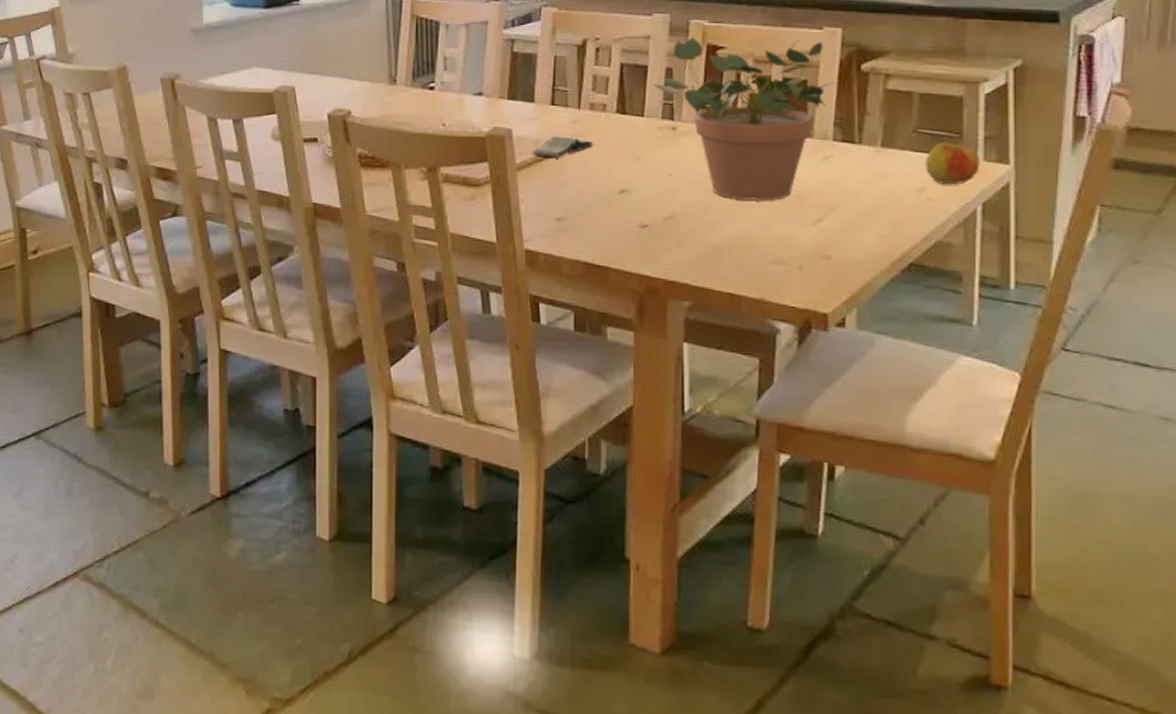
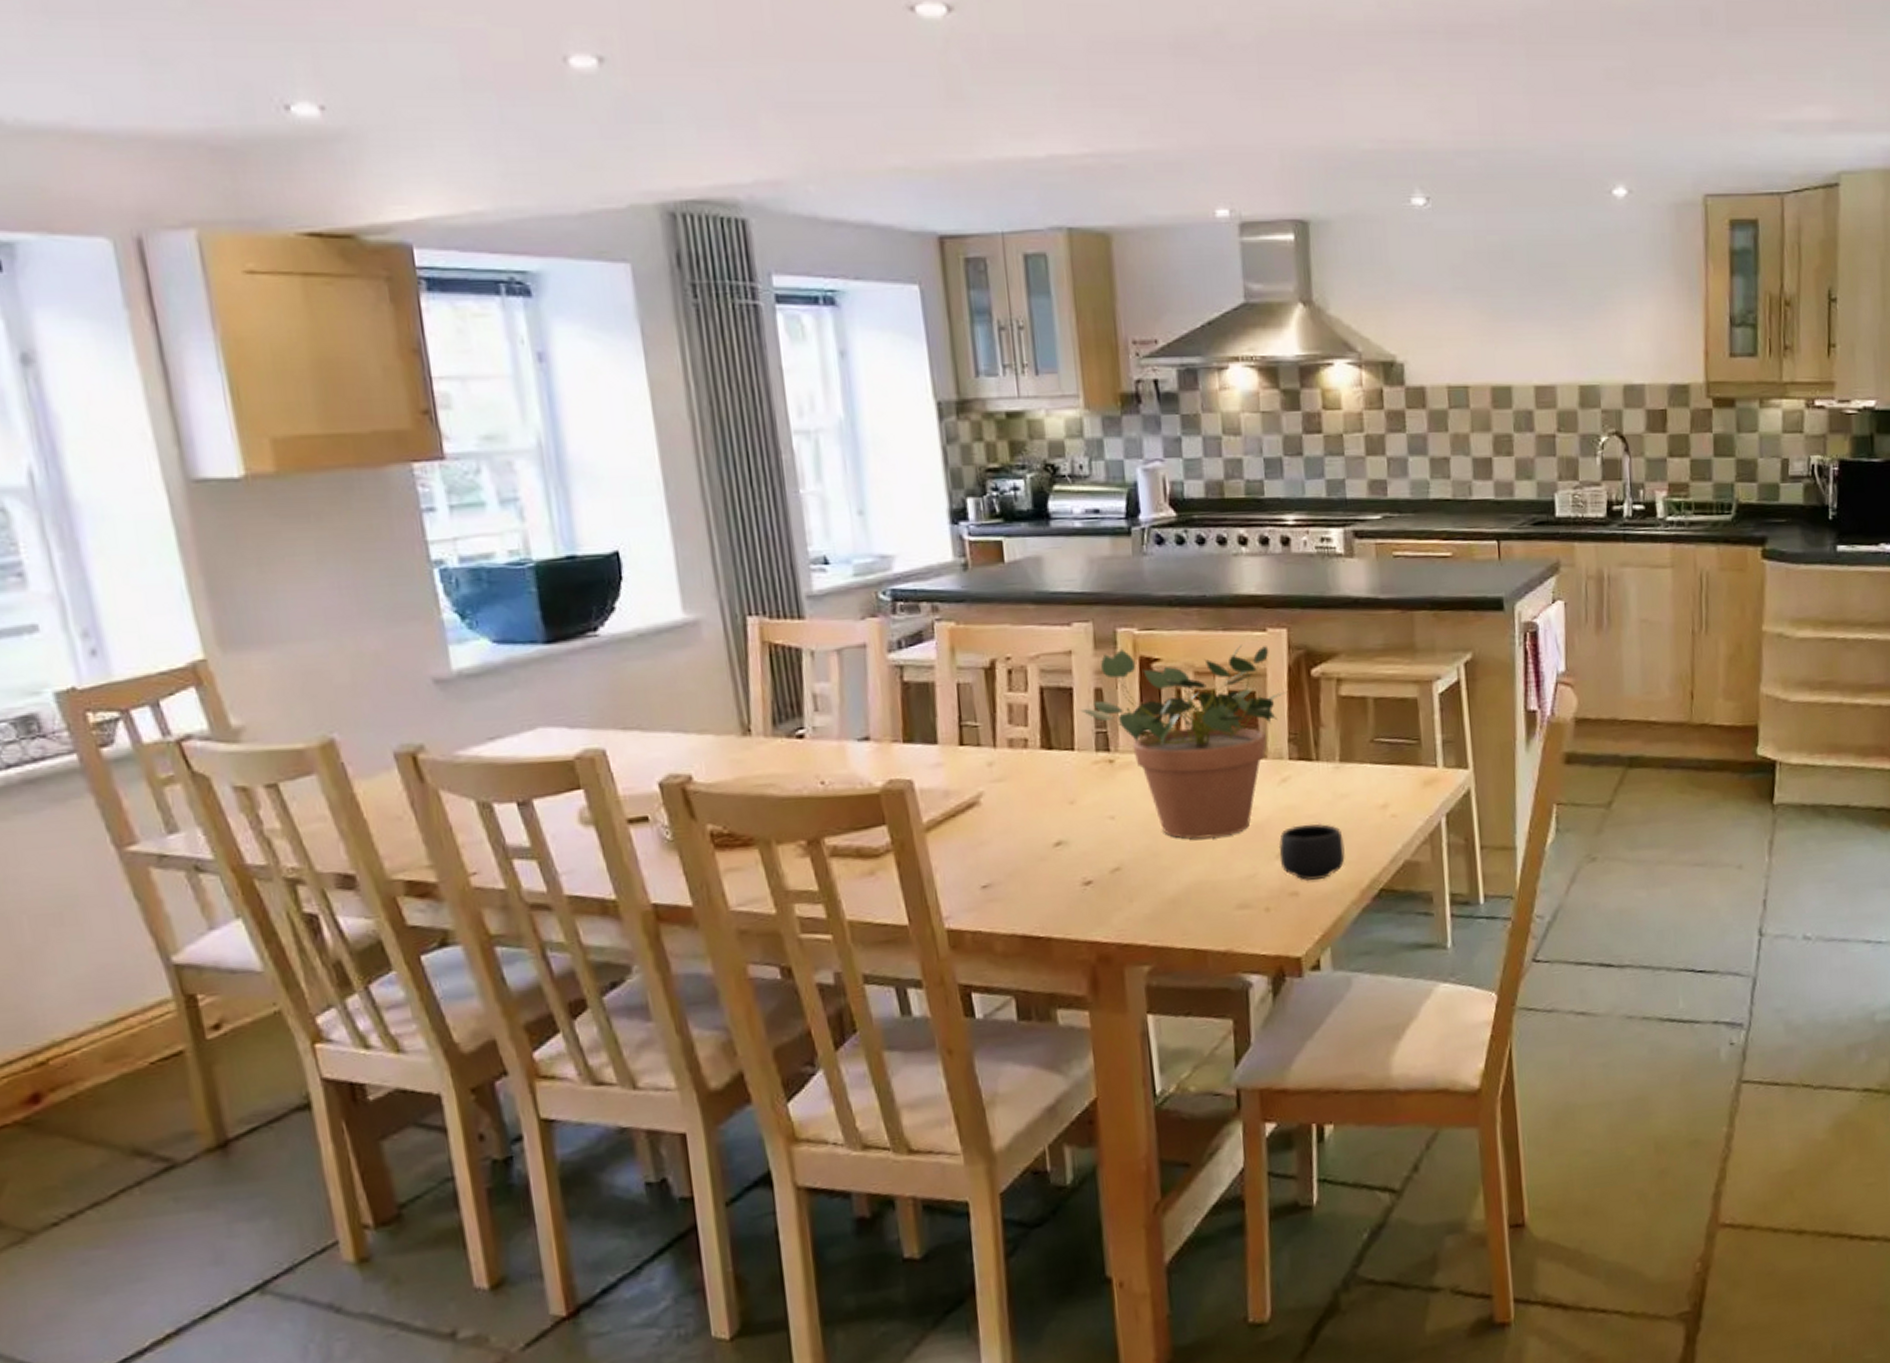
book: present [531,136,594,158] -> none [941,783,1018,812]
mug: none [816,198,878,249] -> present [1278,823,1345,881]
apple: present [925,142,980,184] -> none [1385,750,1440,797]

